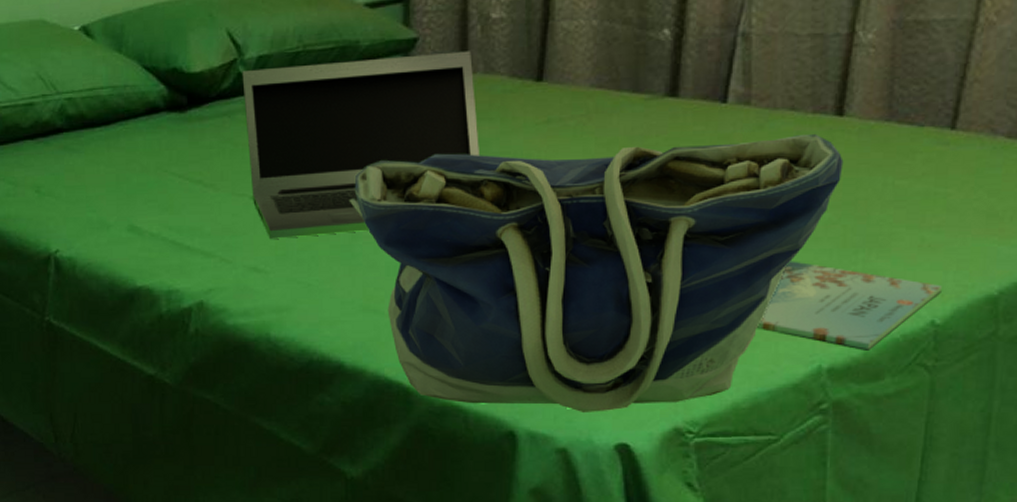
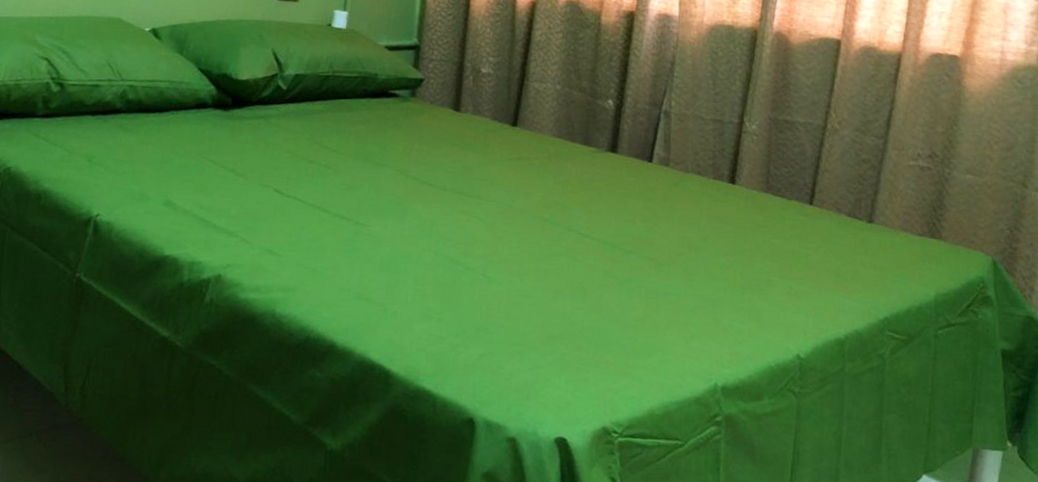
laptop: present [242,51,479,239] -> none [276,84,465,230]
tote bag: present [349,133,844,412] -> none [355,172,735,408]
magazine: present [757,261,942,350] -> none [670,294,805,375]

